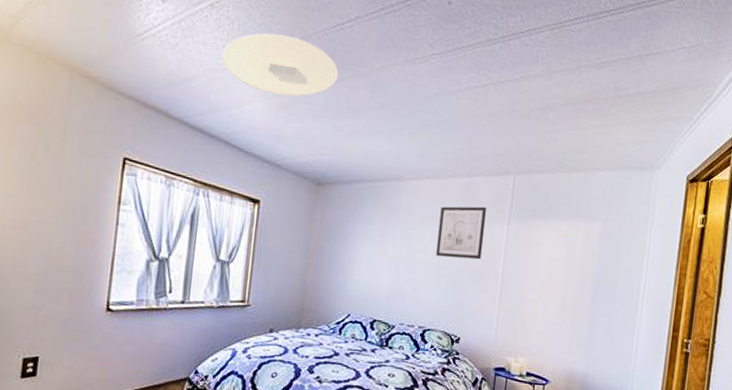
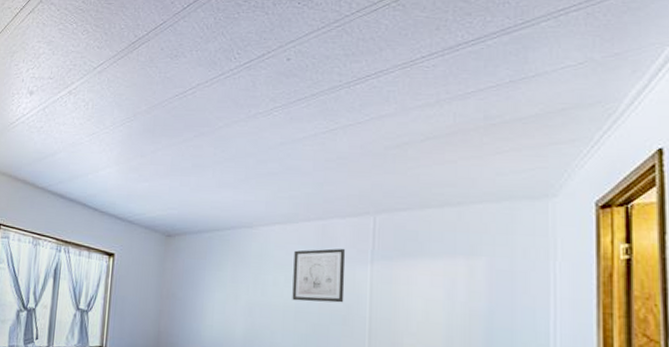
ceiling light: present [222,33,339,97] -> none [79,108,183,160]

